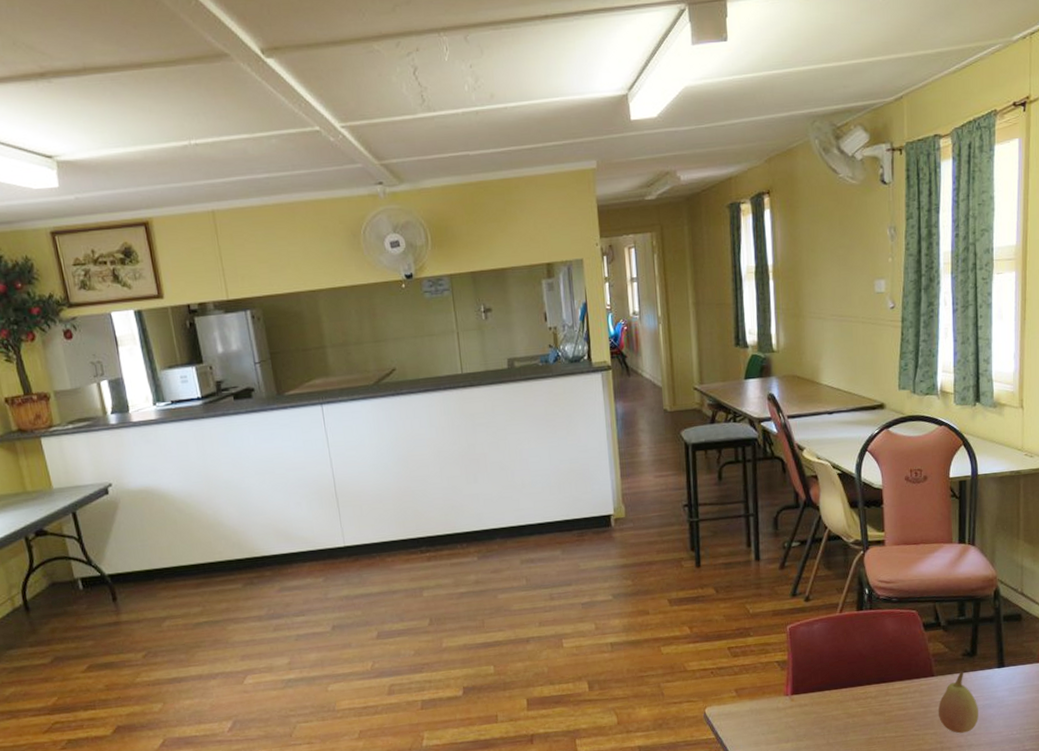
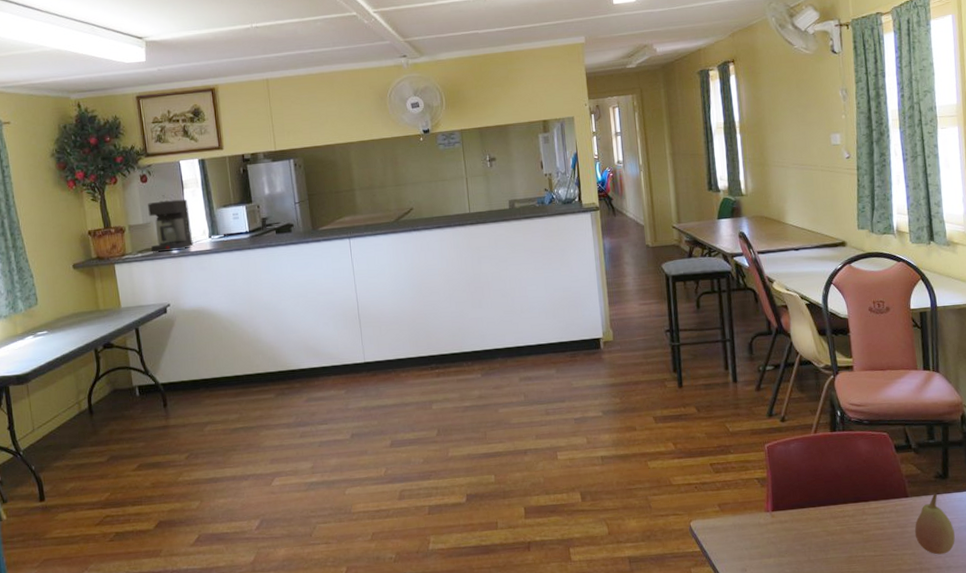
coffee maker: none [75,359,135,423] -> present [148,199,194,253]

